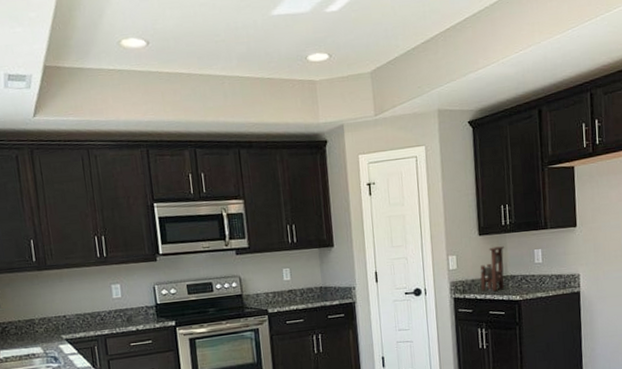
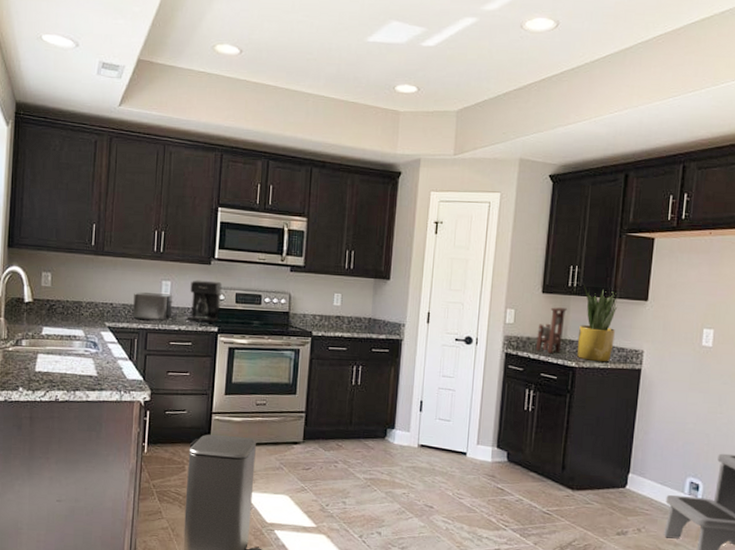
toaster: none [85,296,128,327] -> present [133,291,173,322]
coffee maker: none [140,276,176,320] -> present [186,280,222,323]
planter: none [515,219,552,292] -> present [576,282,618,362]

